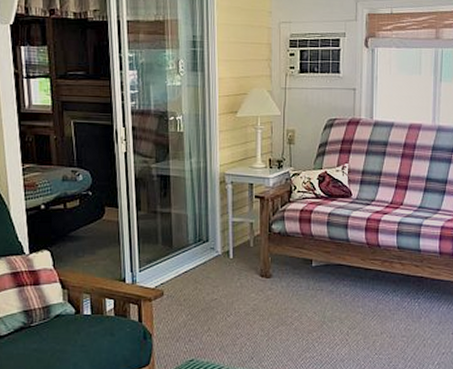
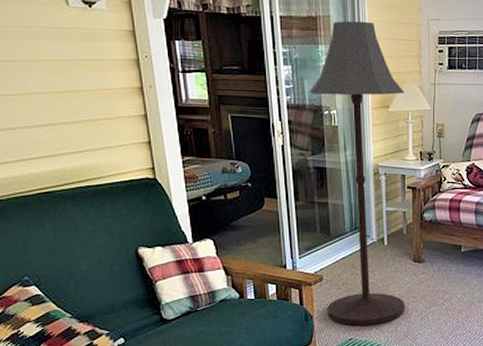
floor lamp: none [154,24,254,345] -> present [309,21,406,326]

